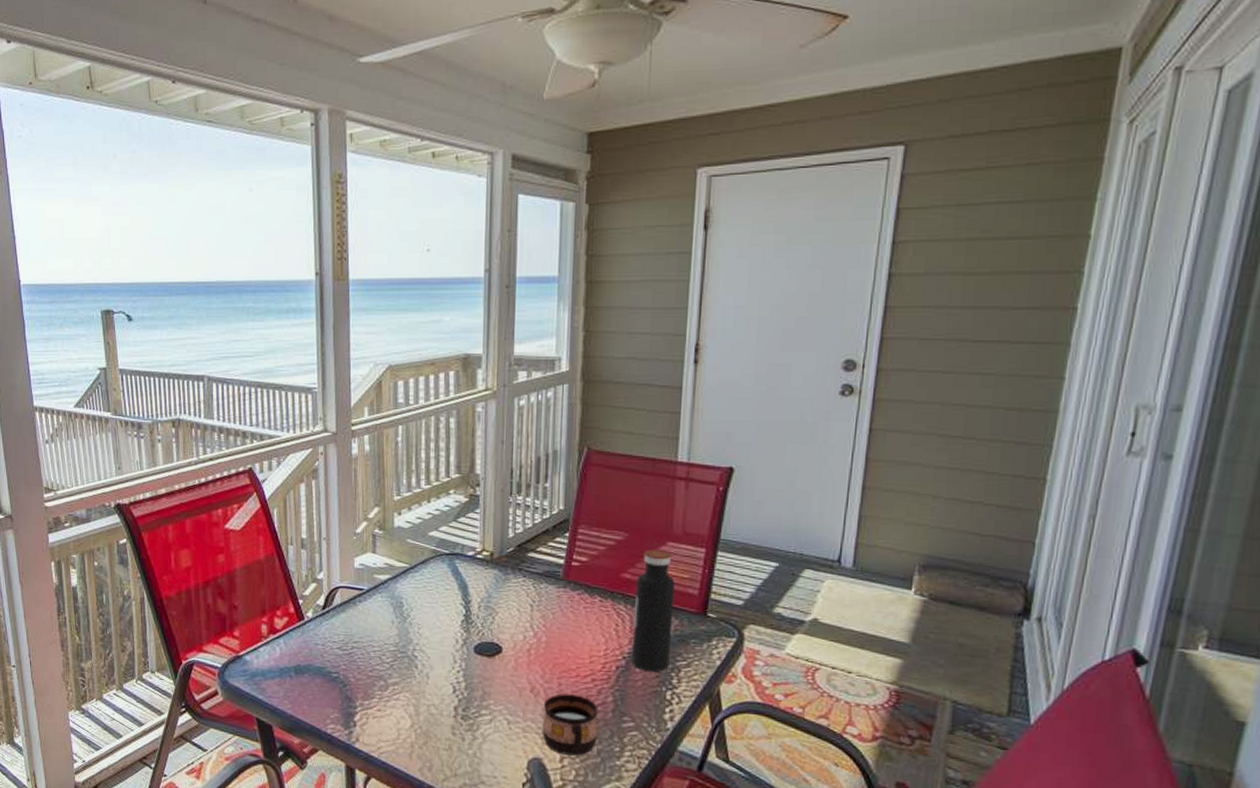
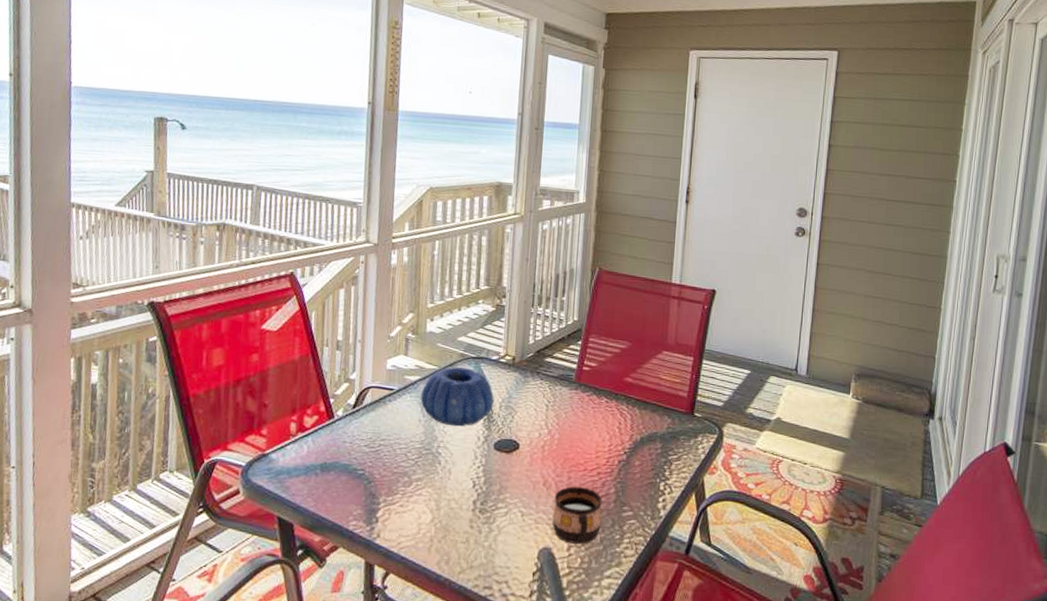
decorative bowl: none [392,564,471,629] -> present [420,366,494,427]
water bottle: present [631,550,675,673] -> none [631,357,669,466]

